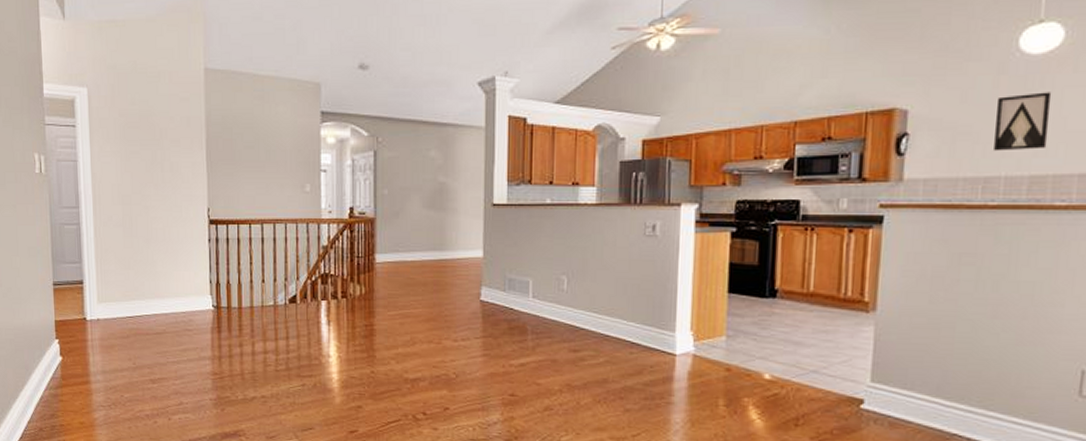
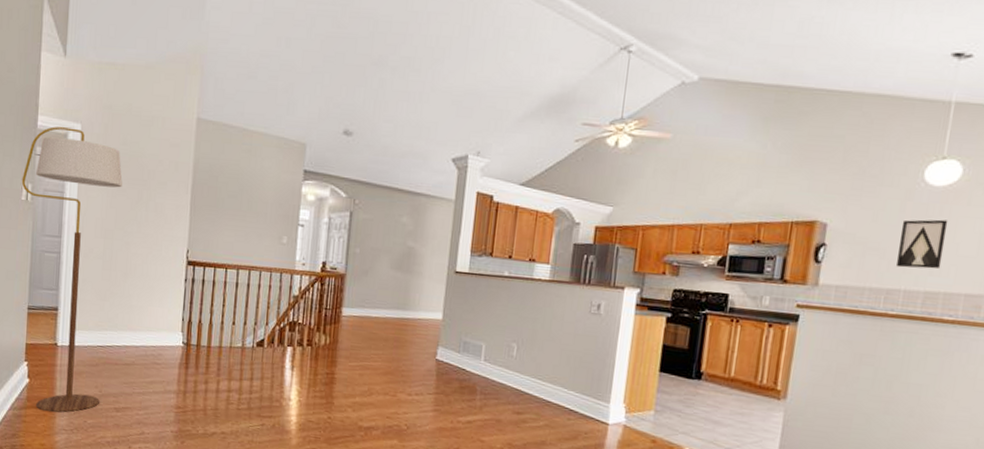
floor lamp: none [33,93,135,389] -> present [21,126,123,413]

